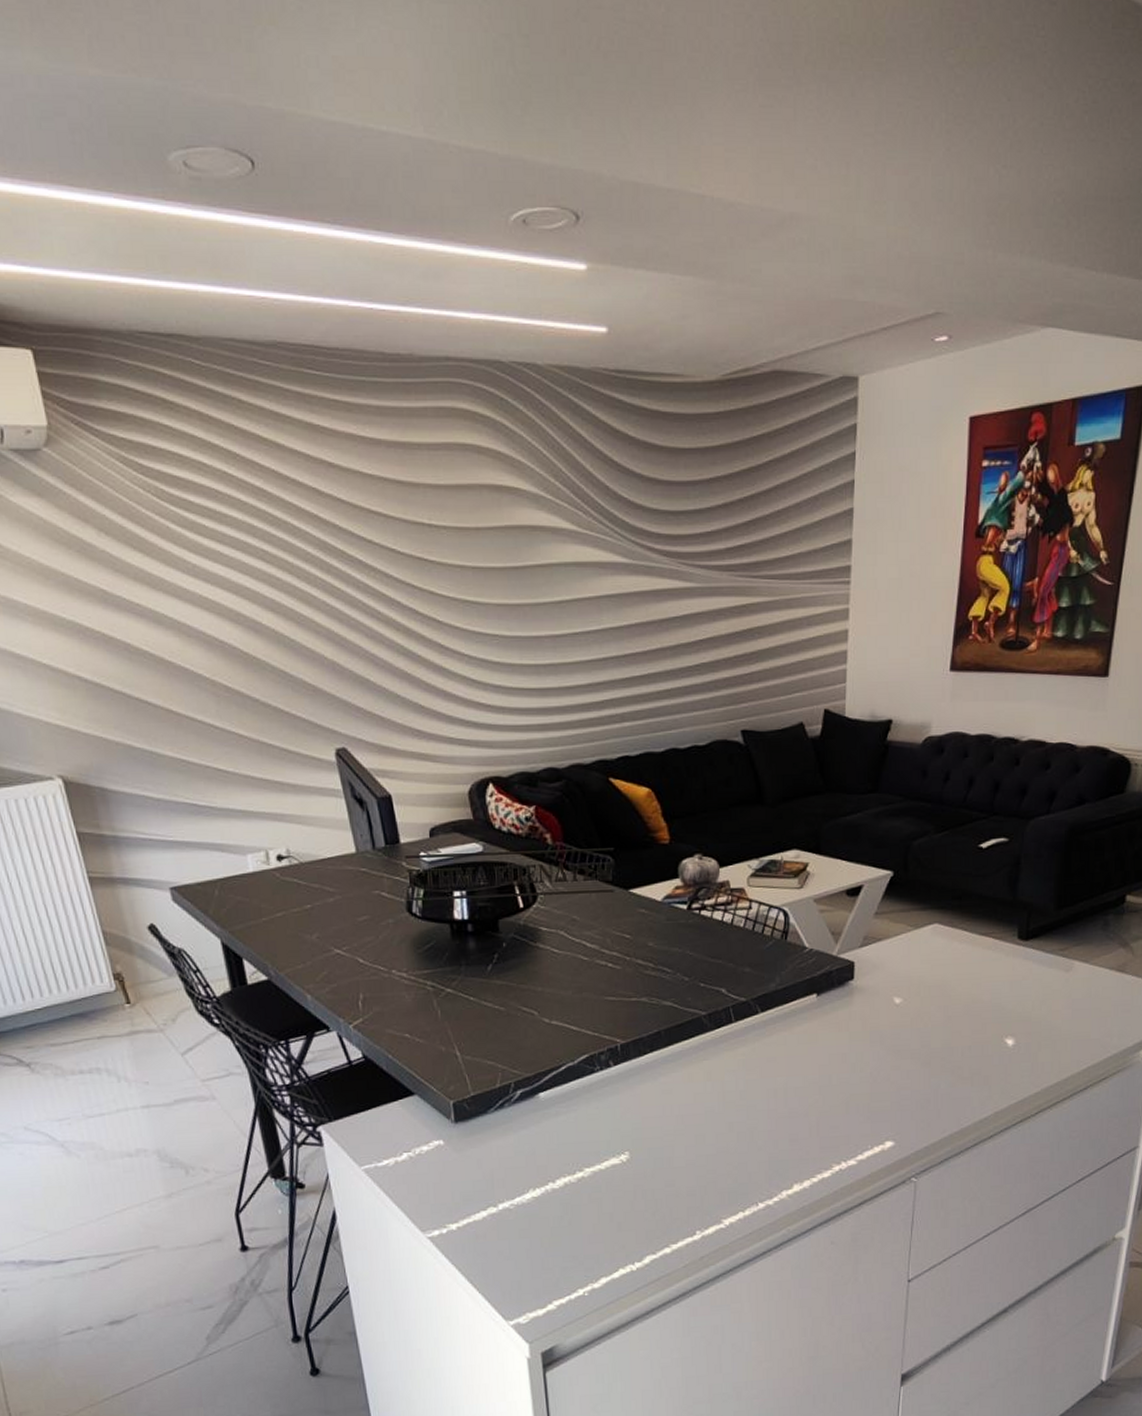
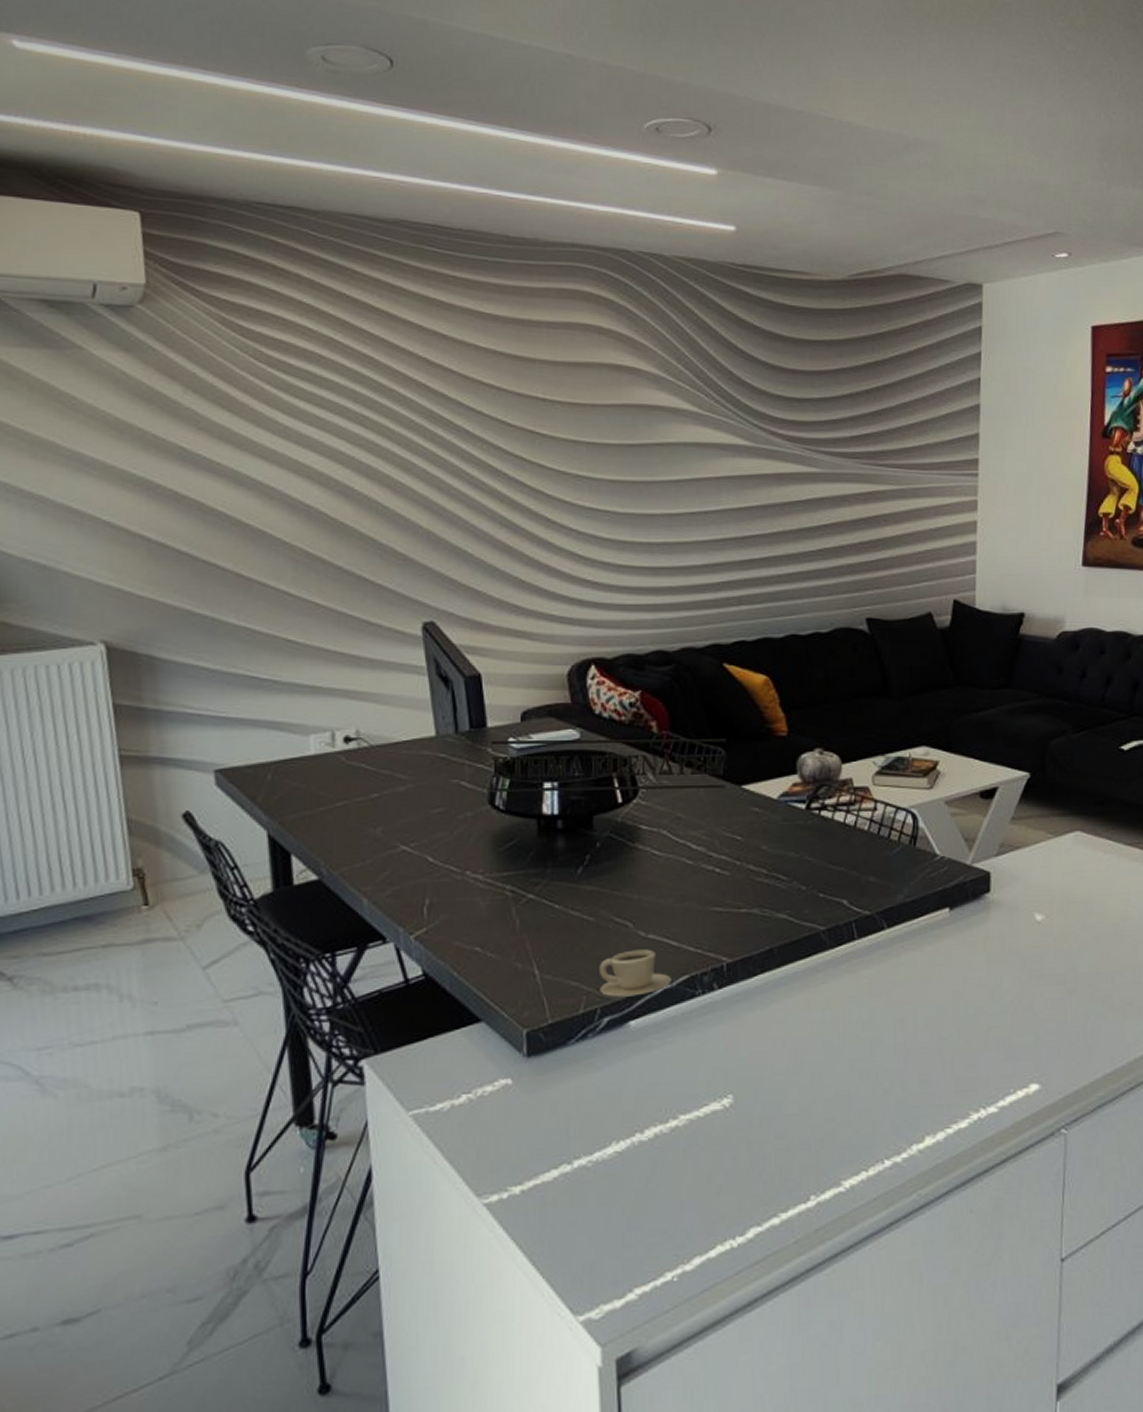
cup: none [510,1033,573,1074] -> present [598,949,671,997]

